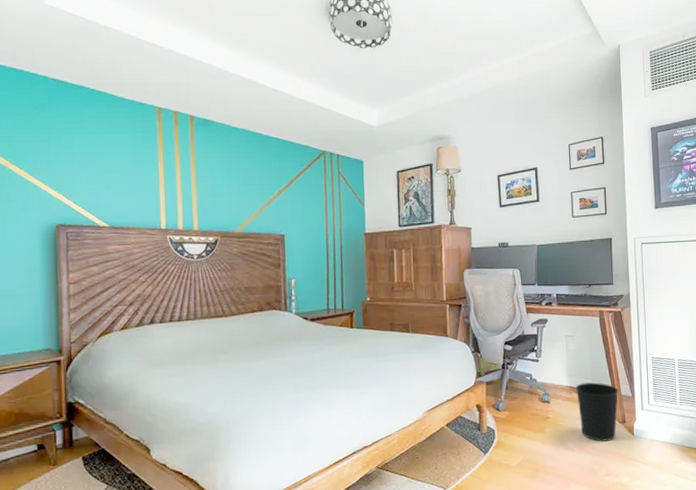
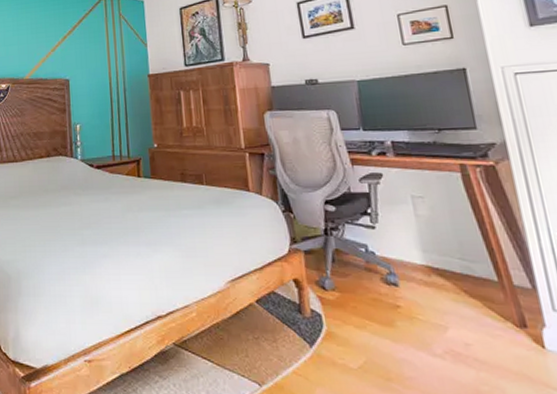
wastebasket: present [575,382,619,442] -> none [435,263,513,352]

